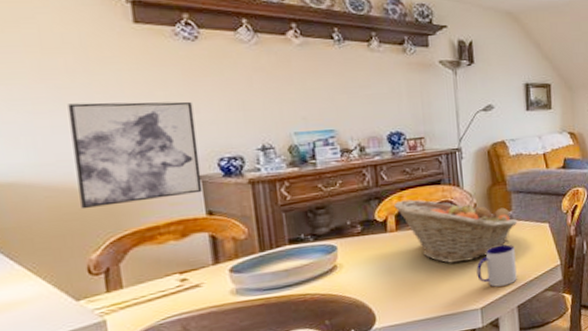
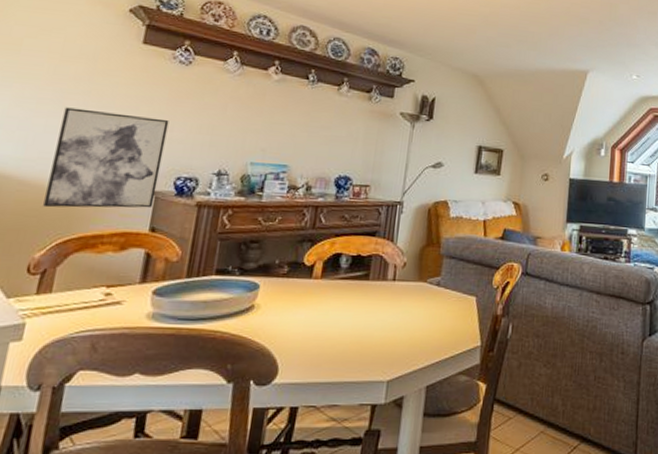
fruit basket: present [393,199,518,263] -> none [324,247,445,325]
mug: present [476,244,517,287] -> none [391,312,436,360]

